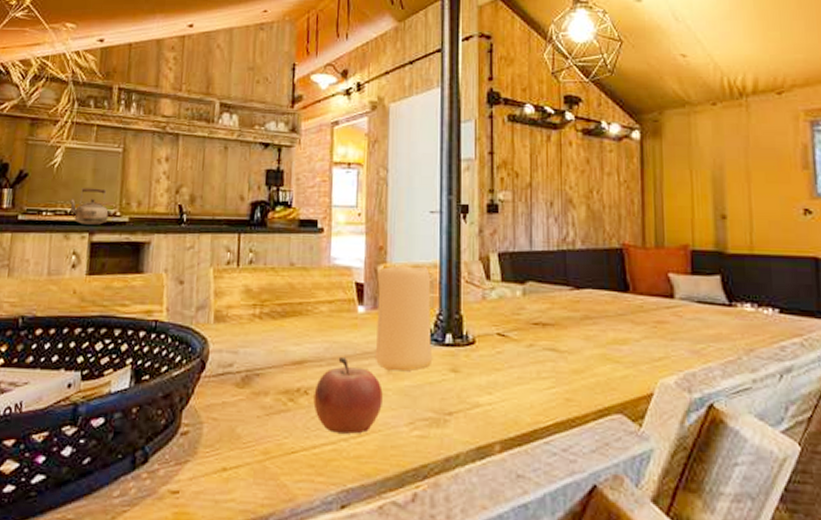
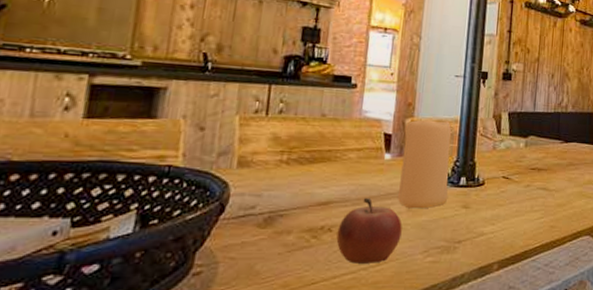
kettle: present [69,188,109,225] -> none [64,26,117,67]

